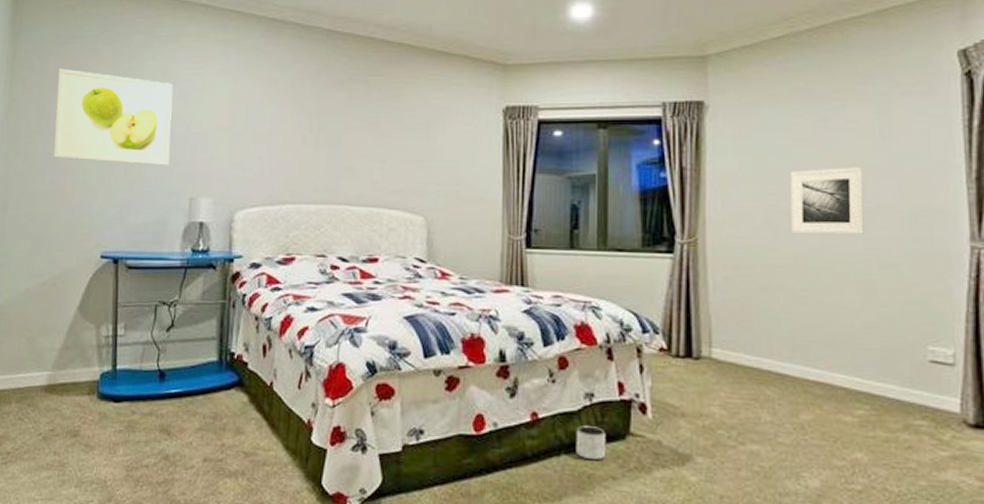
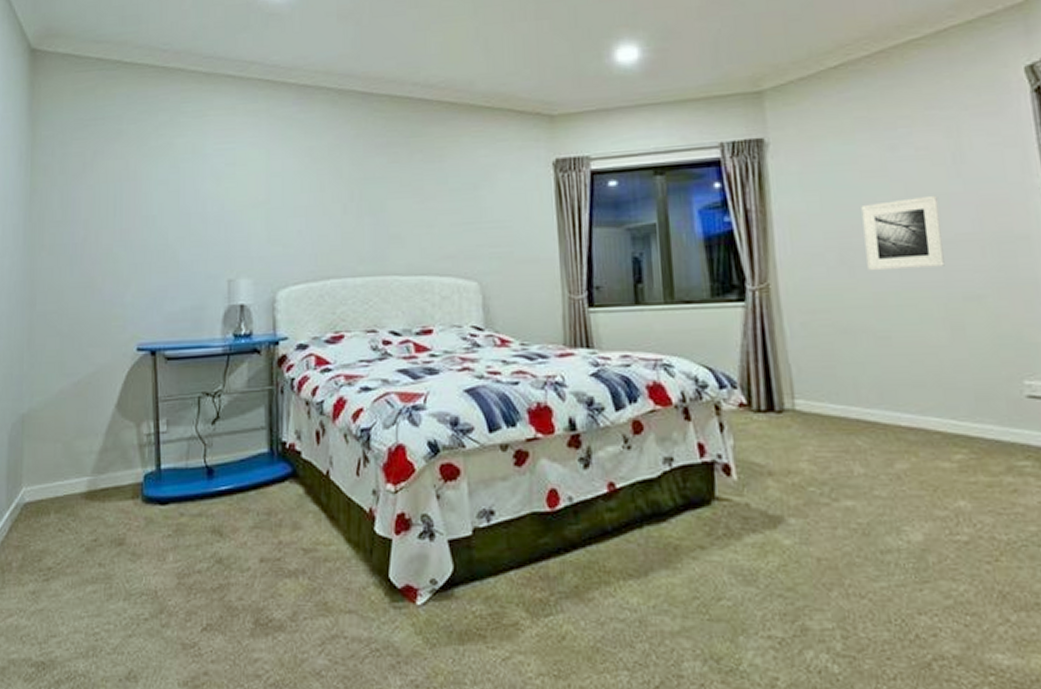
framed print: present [53,68,174,166] -> none [80,152,205,249]
planter: present [575,425,607,461] -> none [657,493,692,530]

